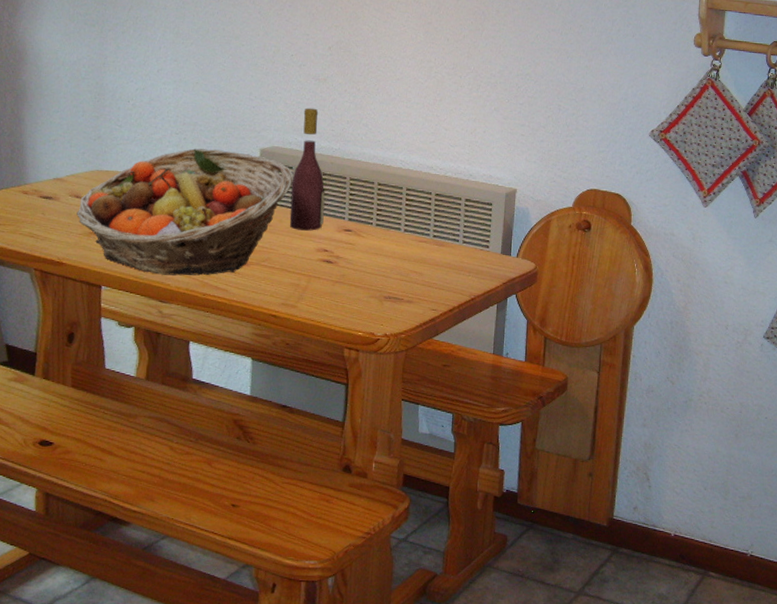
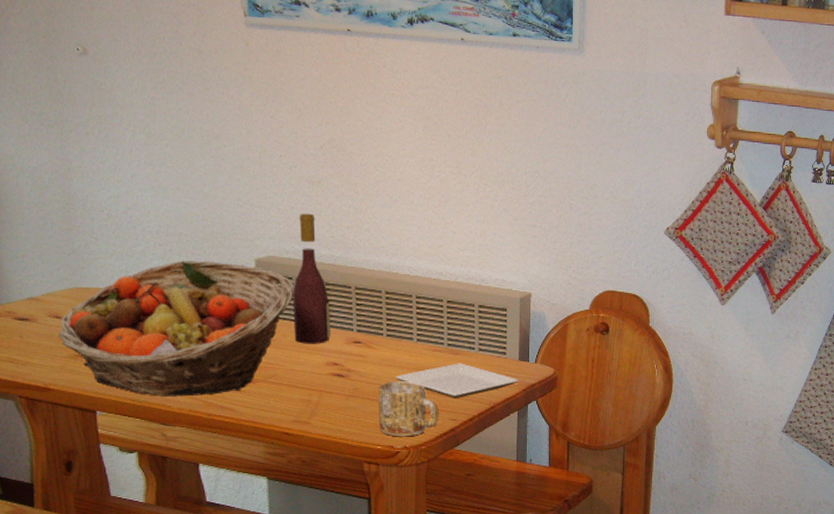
mug: none [362,269,421,325] -> present [378,381,439,437]
plate: none [381,254,500,289] -> present [395,363,519,398]

